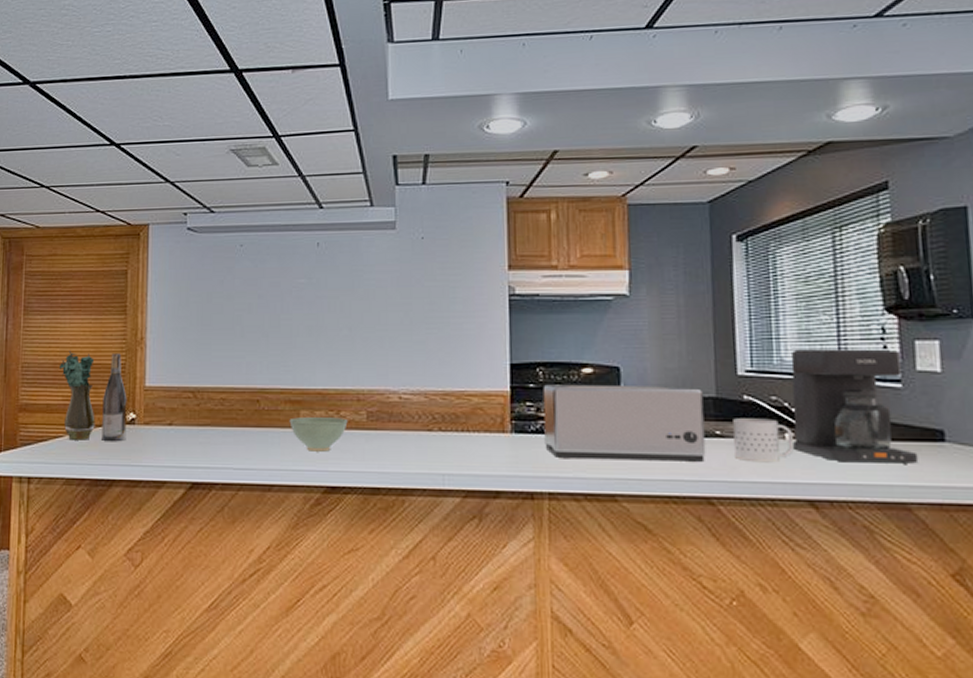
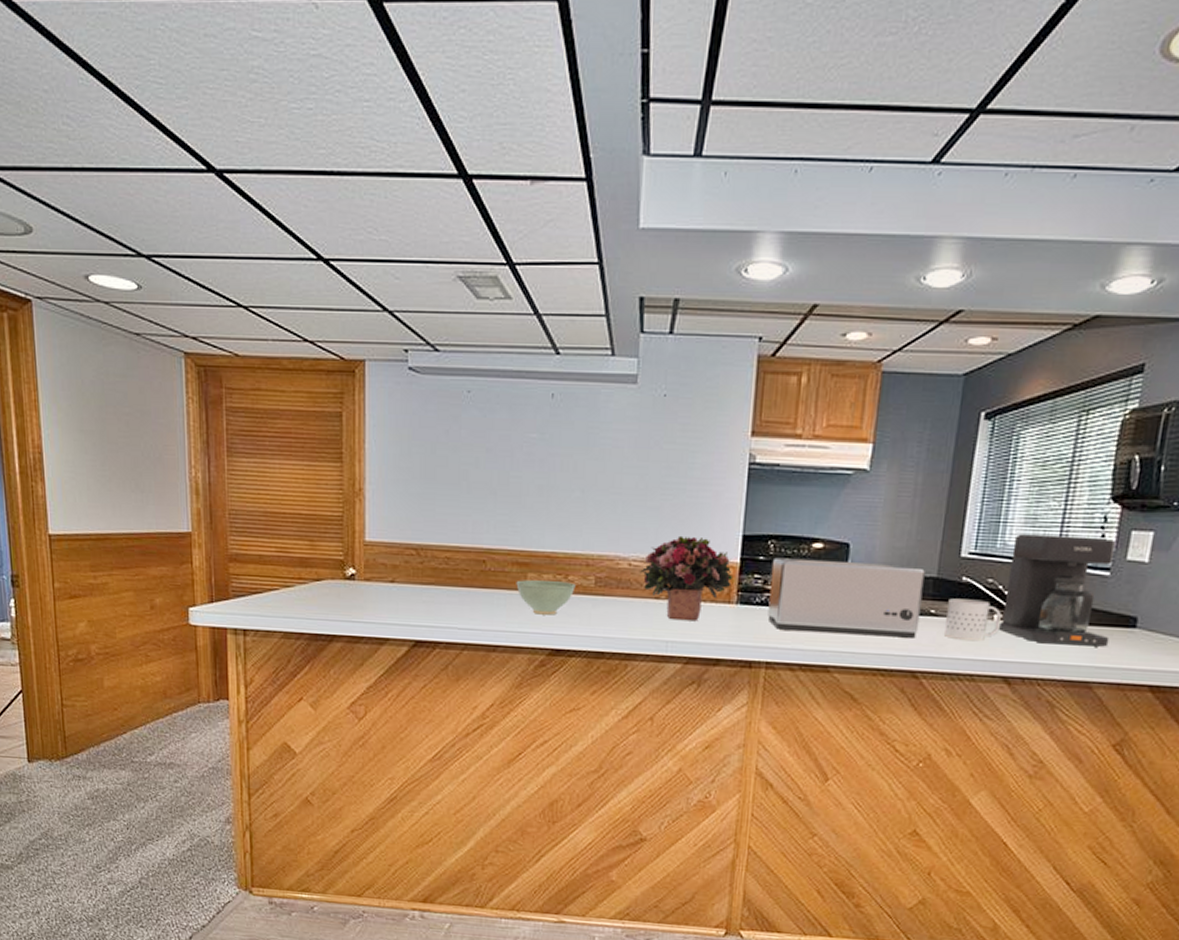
vase: present [60,351,95,440] -> none [271,499,313,594]
wine bottle: present [102,353,127,441] -> none [320,504,346,596]
bouquet: none [411,367,504,453] -> present [640,535,732,622]

